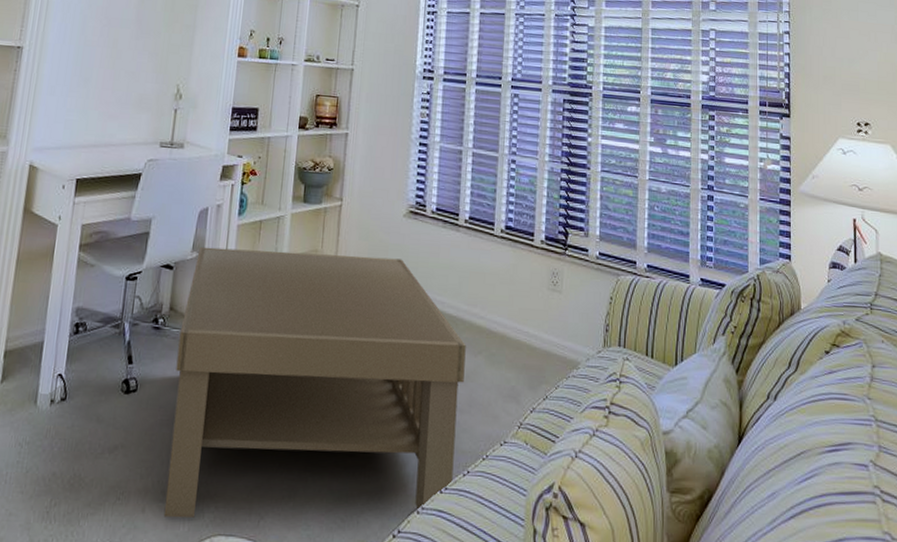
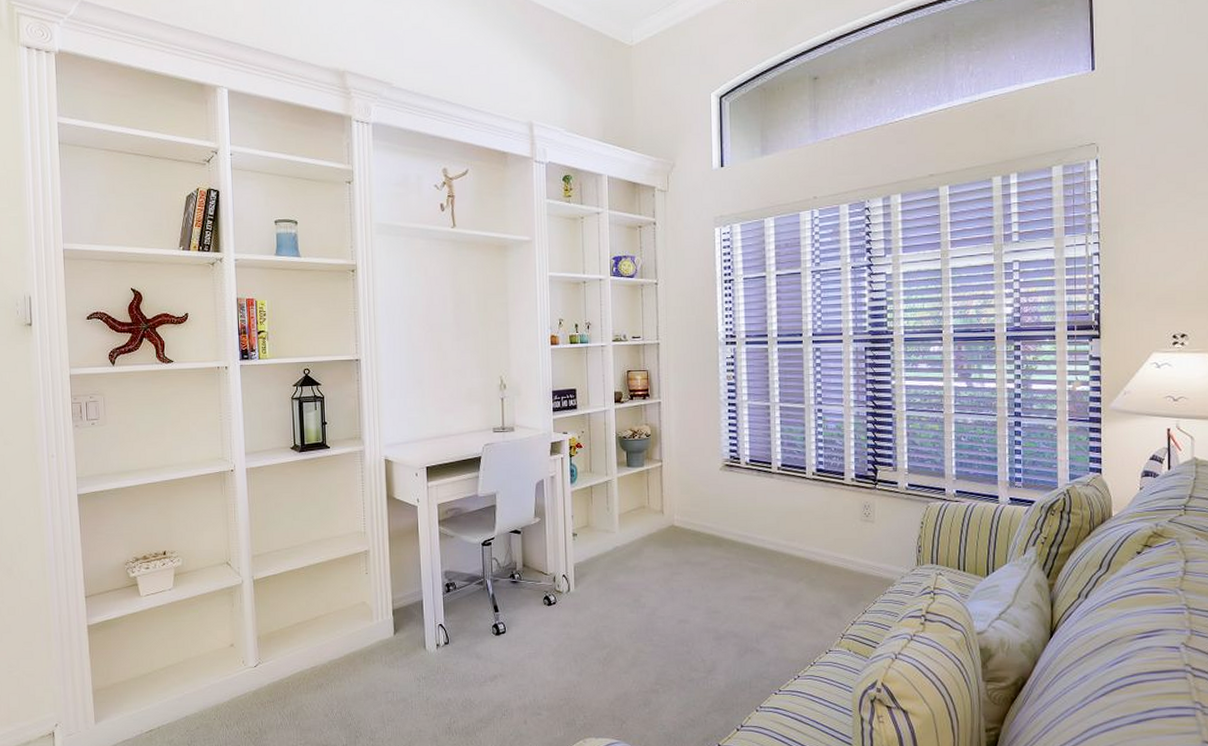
coffee table: present [163,246,466,518] -> none [534,507,788,726]

